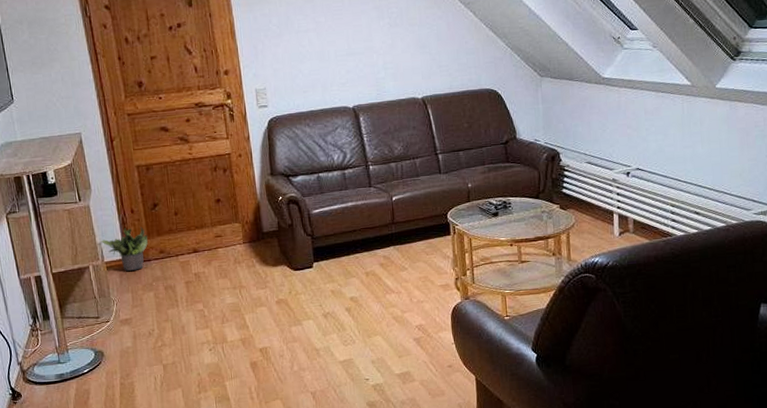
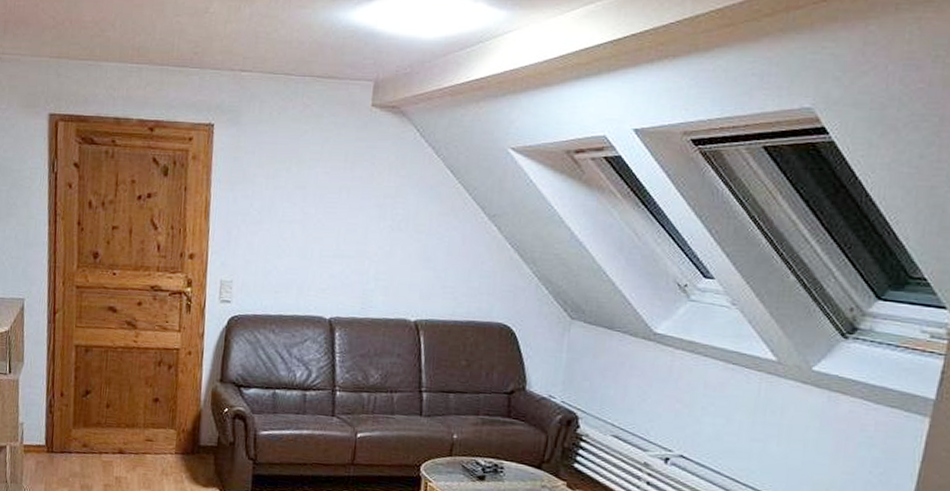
potted plant: present [100,226,148,271] -> none [23,411,74,461]

